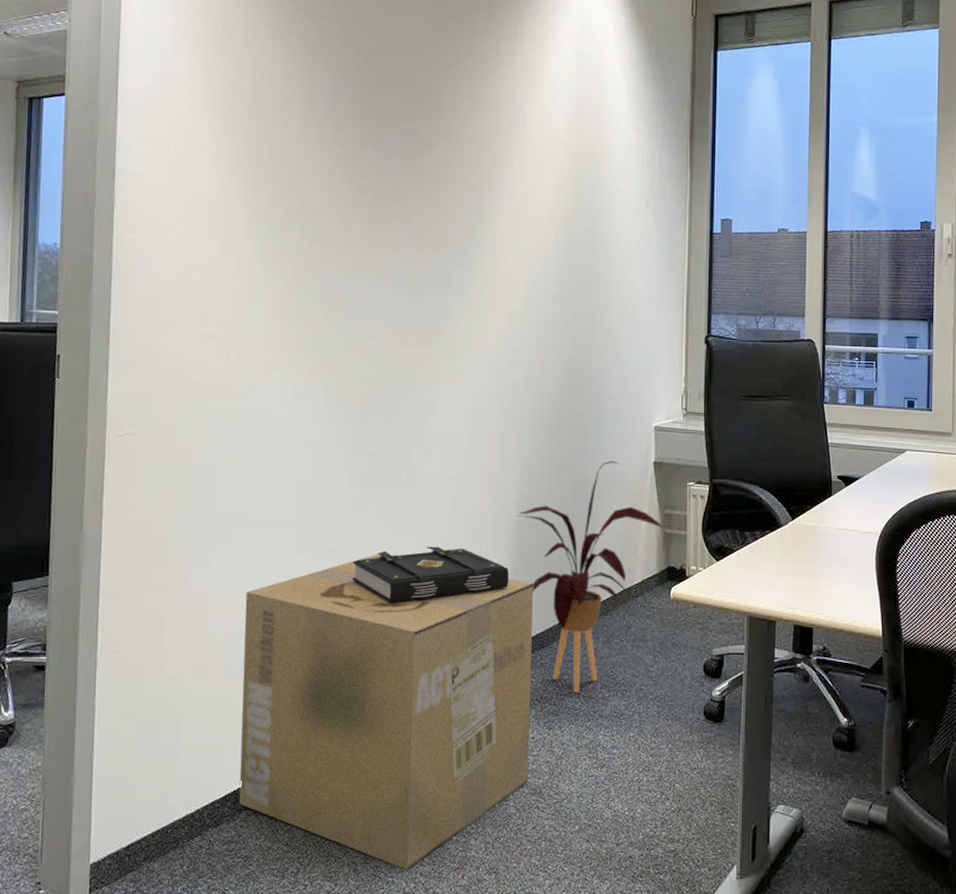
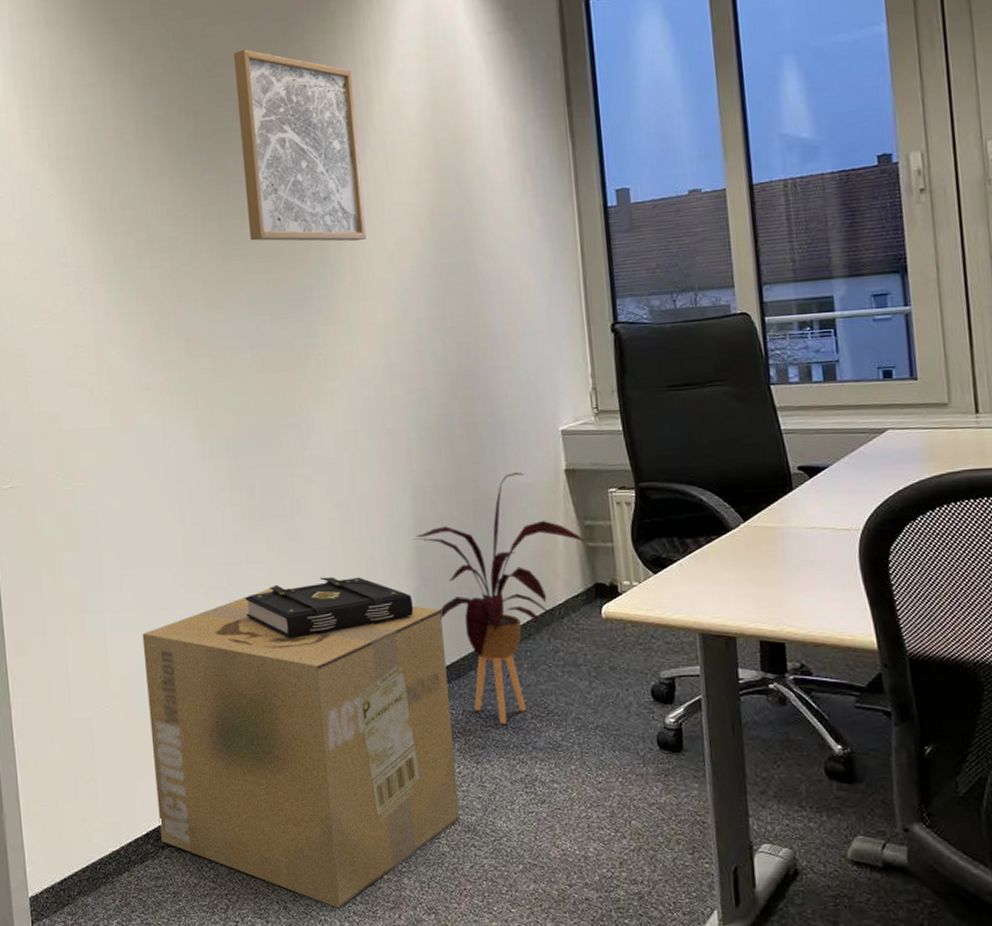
wall art: none [400,37,511,233] -> present [233,49,367,242]

